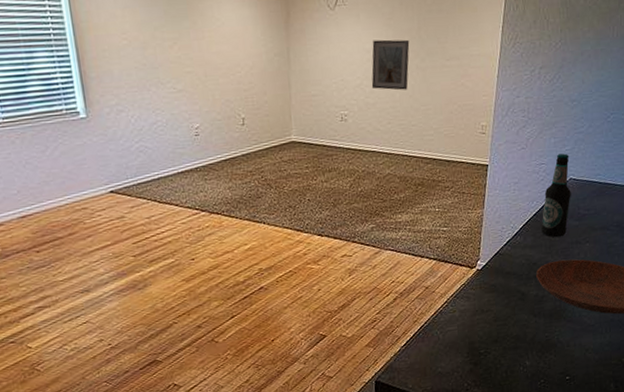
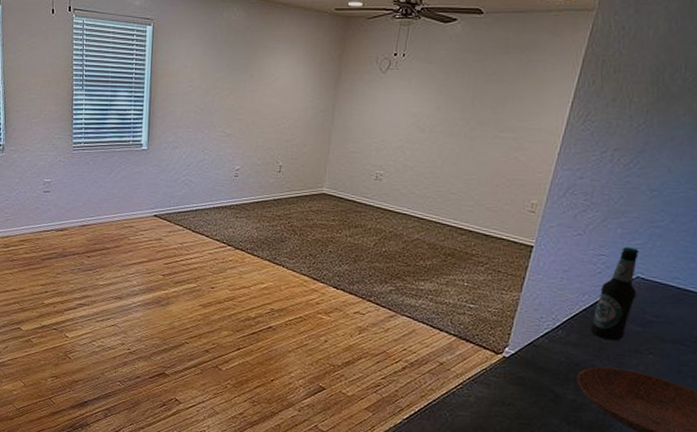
picture frame: present [371,39,410,91] -> none [412,105,461,157]

